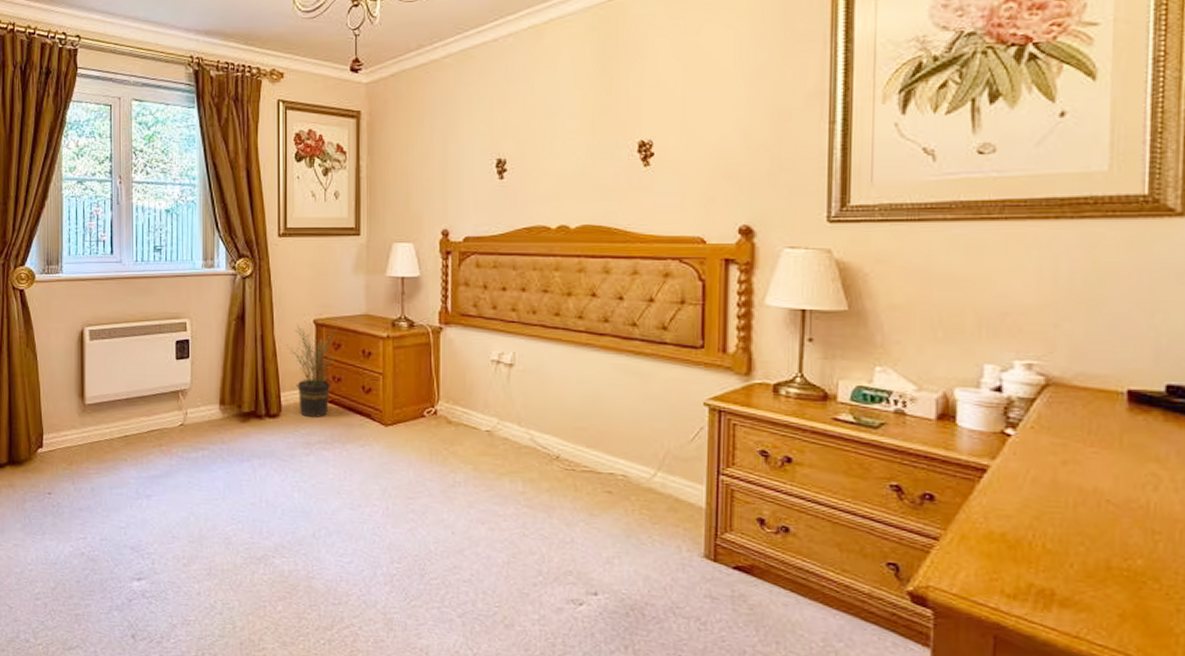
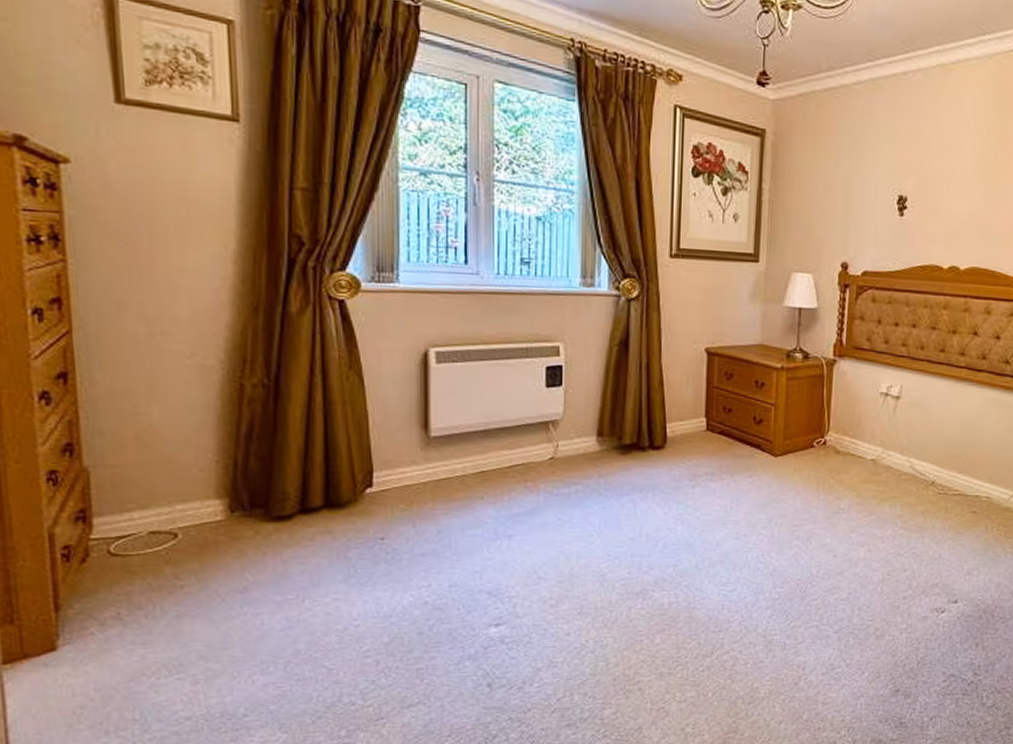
potted plant: present [286,324,338,417] -> none [674,352,732,449]

